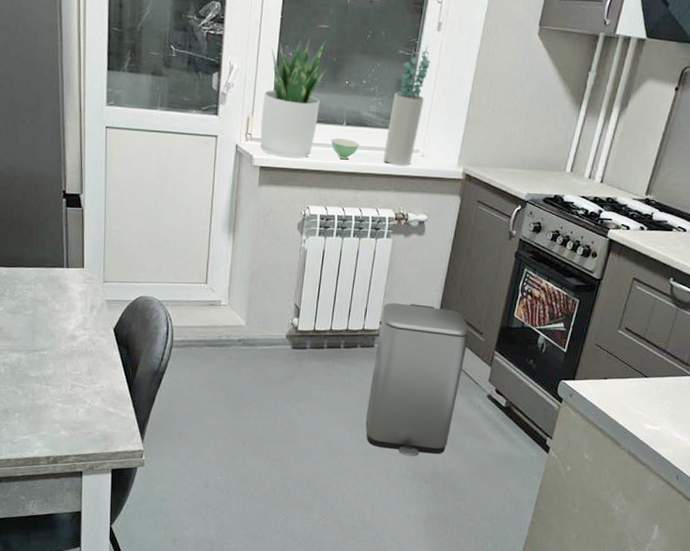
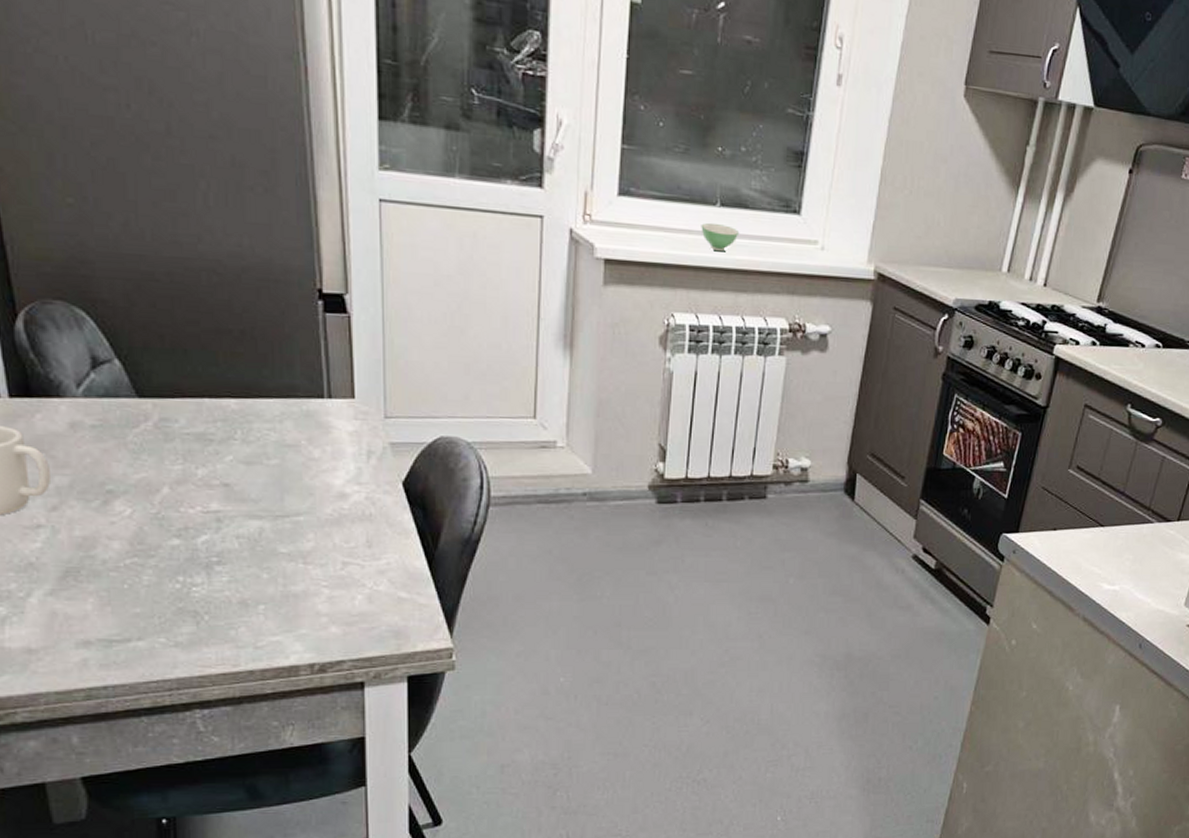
planter: present [260,37,327,159] -> none [603,86,692,250]
pedal bin: present [365,302,470,457] -> none [758,440,888,638]
vase: present [383,44,430,167] -> none [770,102,829,263]

